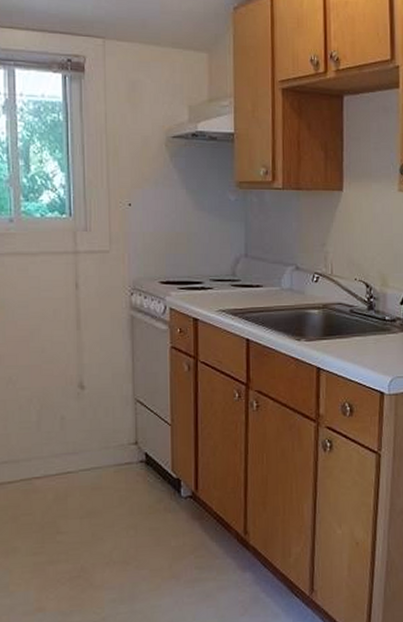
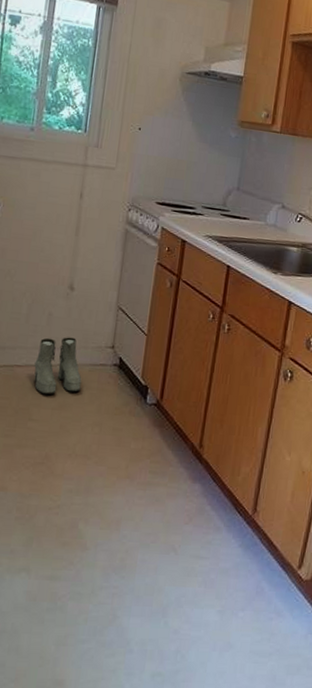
boots: none [54,439,108,503] -> present [34,337,82,394]

